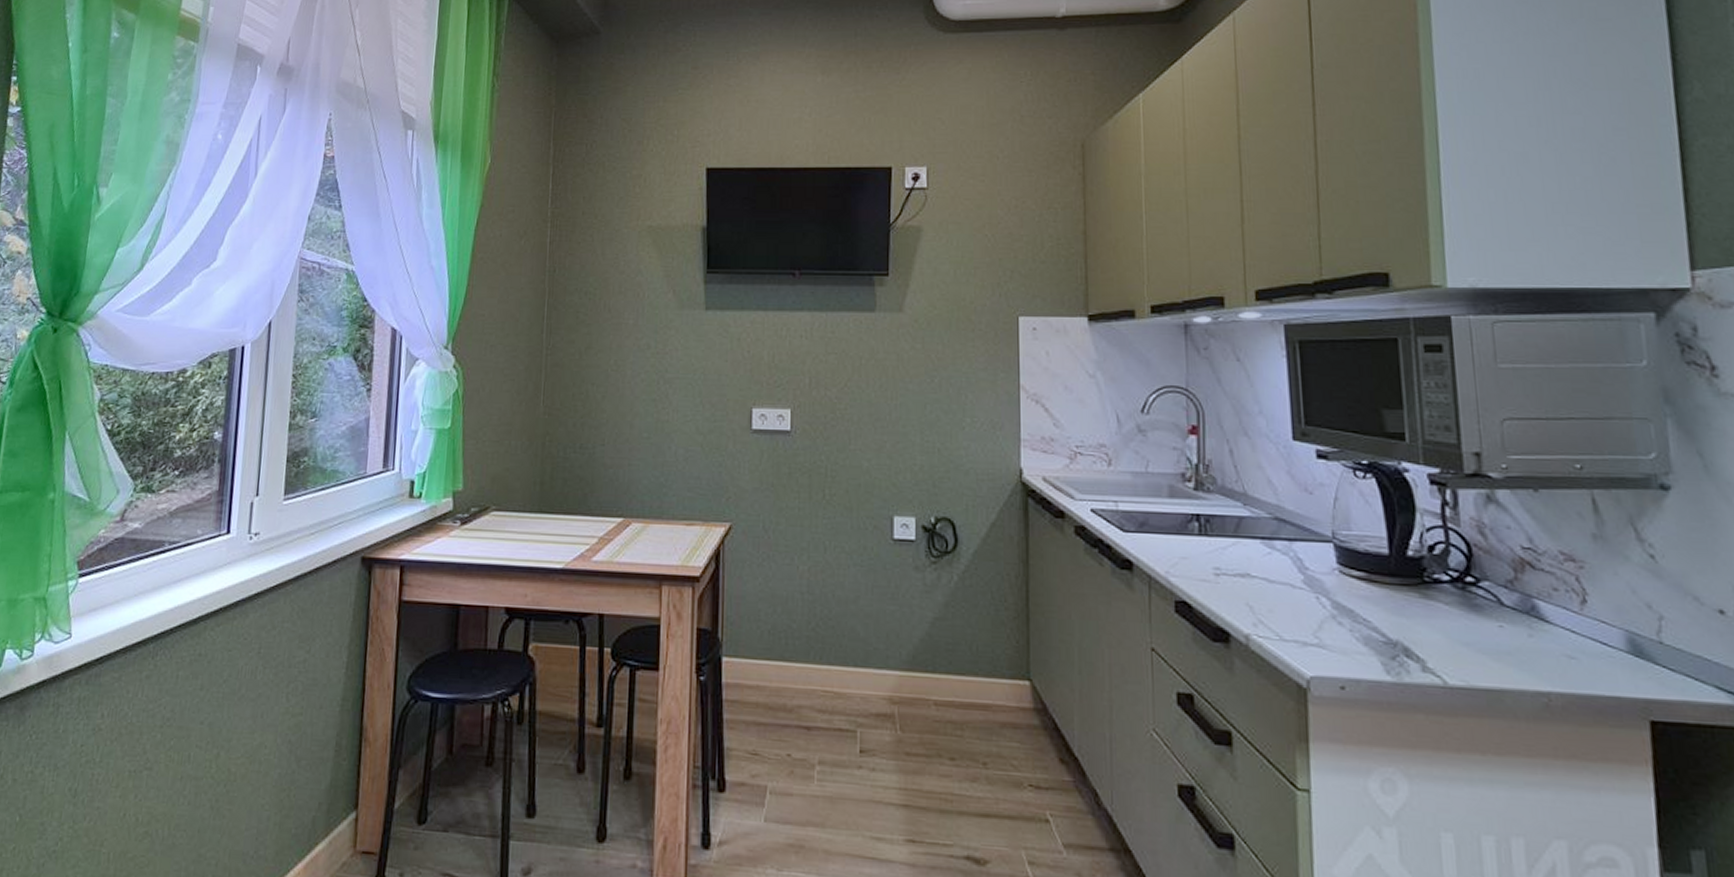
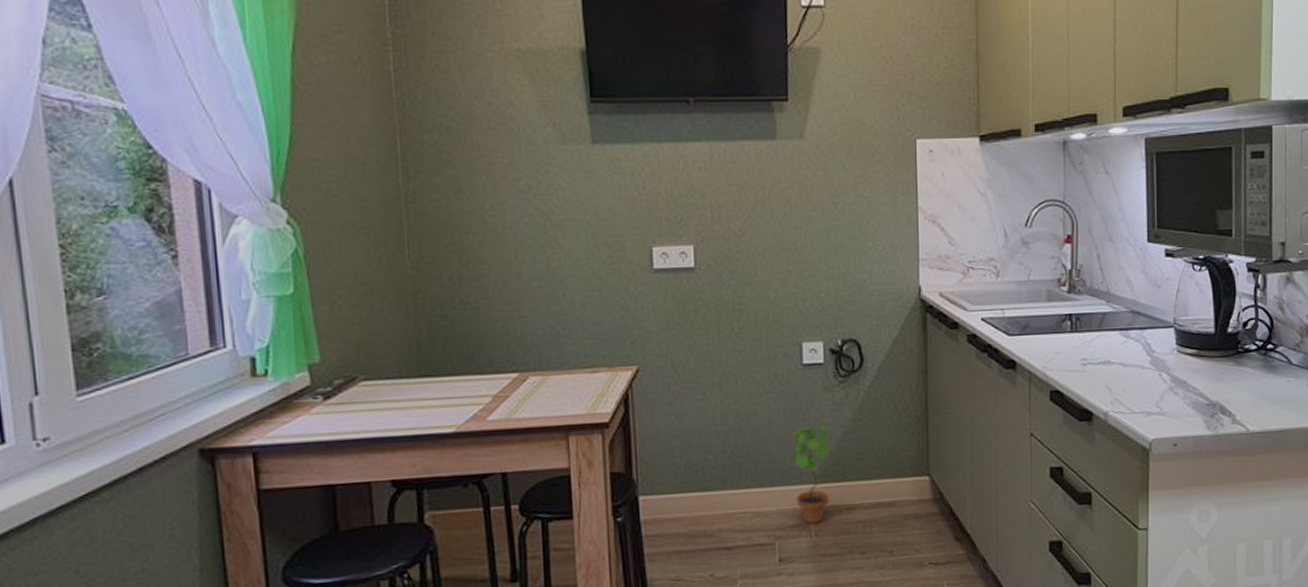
potted plant: none [880,606,919,716] -> present [793,425,830,524]

